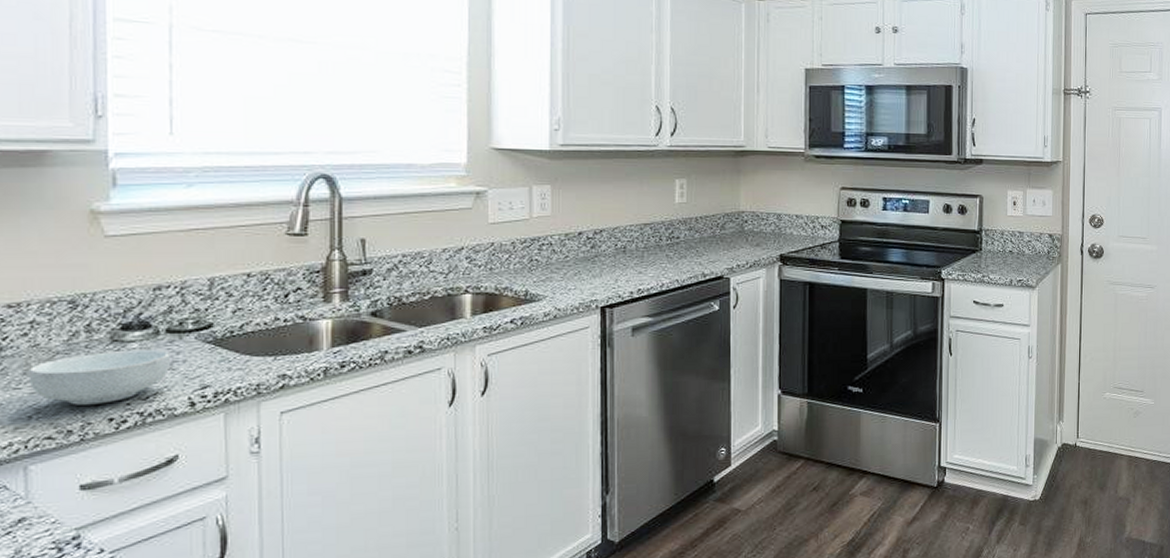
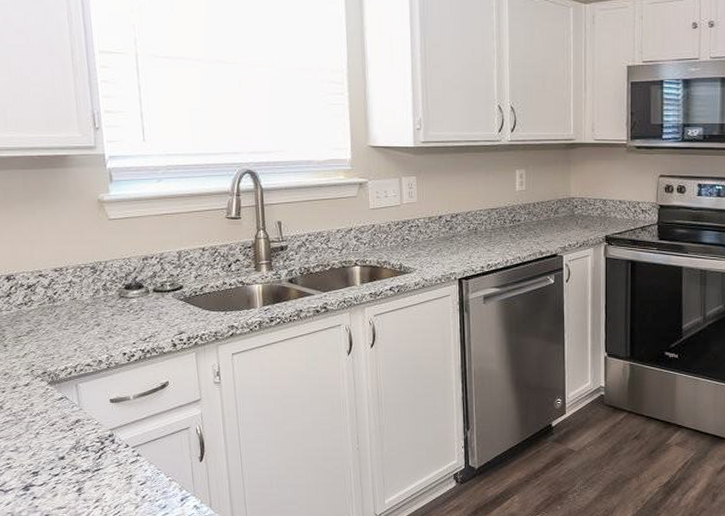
cereal bowl: present [28,349,170,405] -> none [71,303,158,343]

